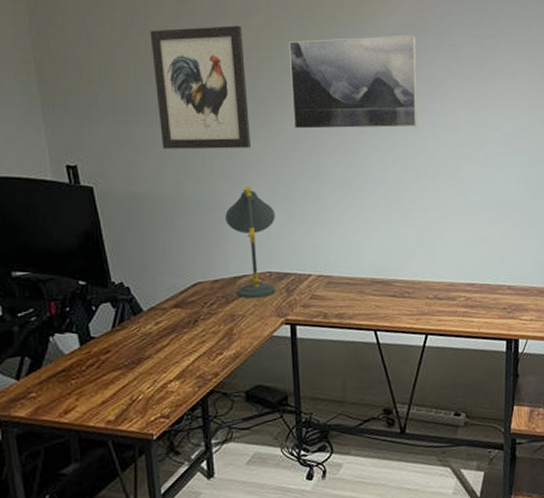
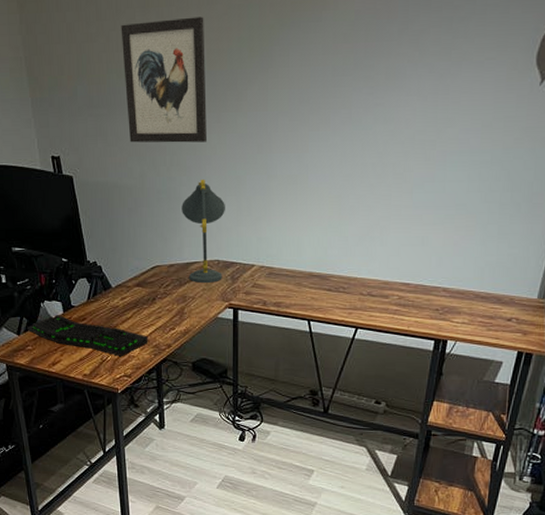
keyboard: none [30,348,191,394] -> present [27,314,148,356]
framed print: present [289,34,418,129] -> none [247,20,379,124]

